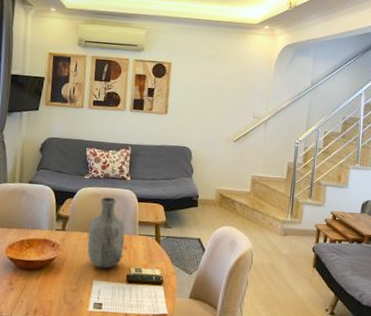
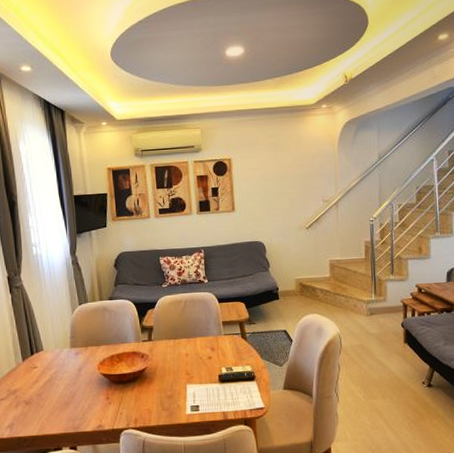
vase: present [87,197,125,269] -> none [174,302,212,372]

